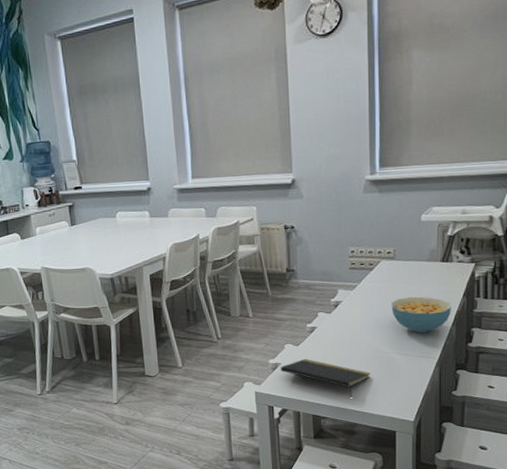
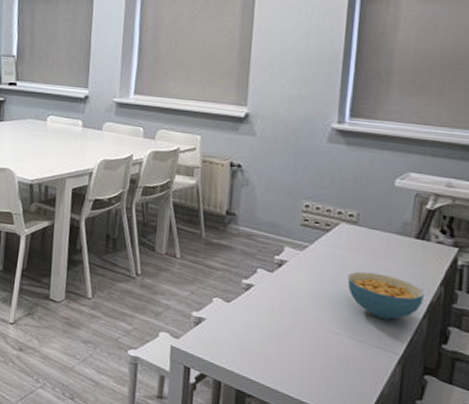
notepad: present [280,359,370,397] -> none [204,319,313,379]

